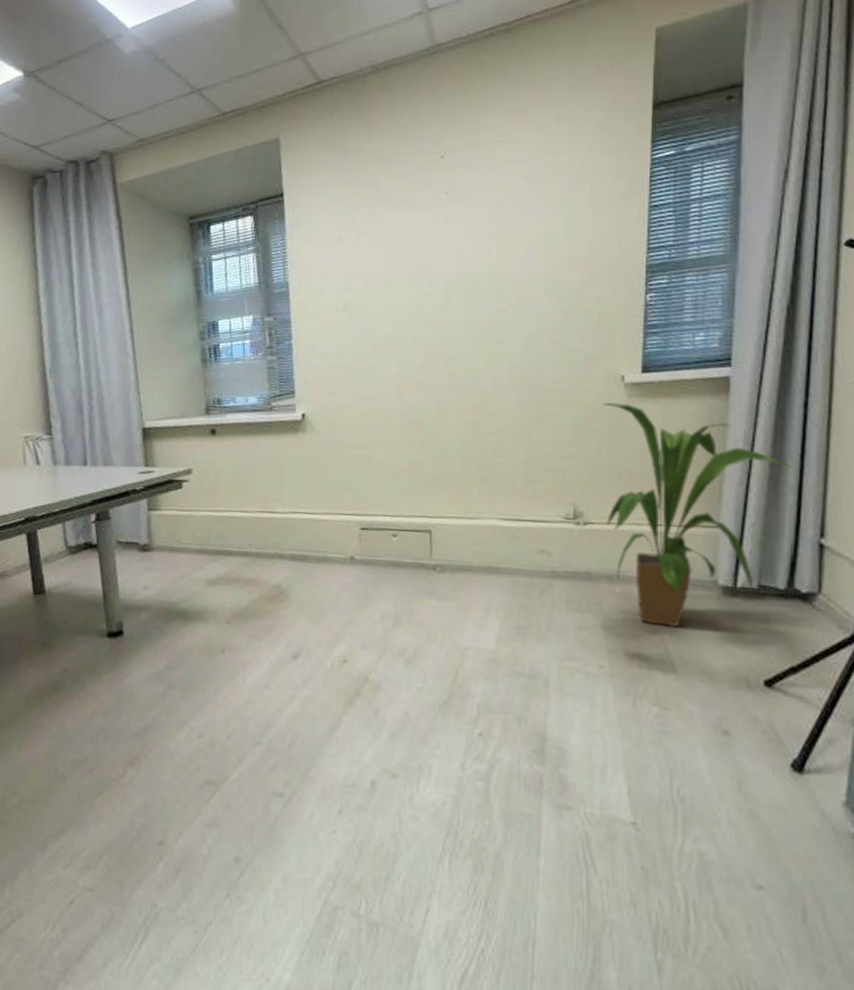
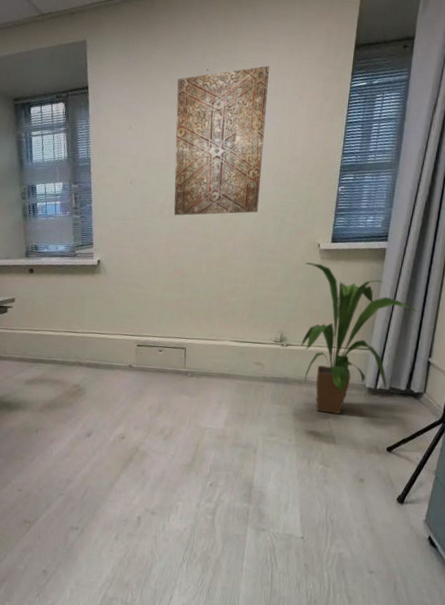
wall art: none [401,143,530,349] -> present [174,65,270,216]

